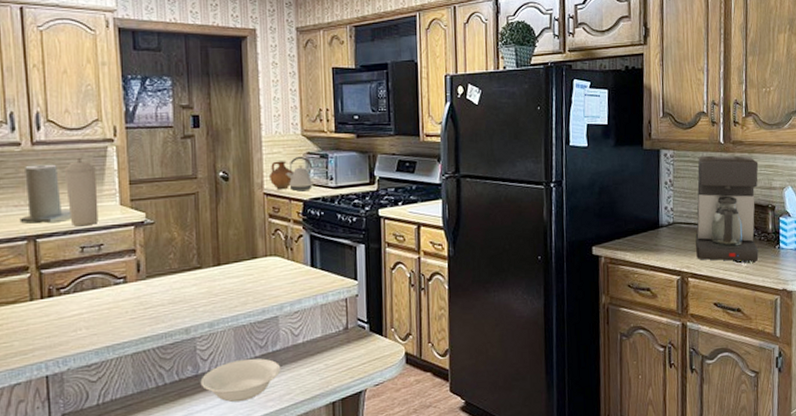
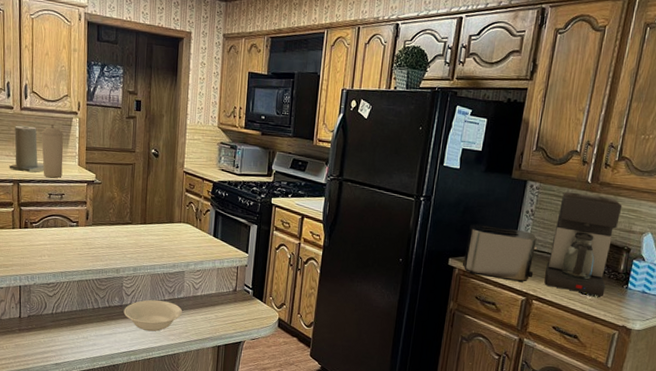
ceramic jug: present [270,161,293,190] -> none [189,146,208,171]
kettle: present [286,156,314,192] -> none [202,144,223,175]
toaster: none [607,203,684,262] -> present [462,223,538,283]

